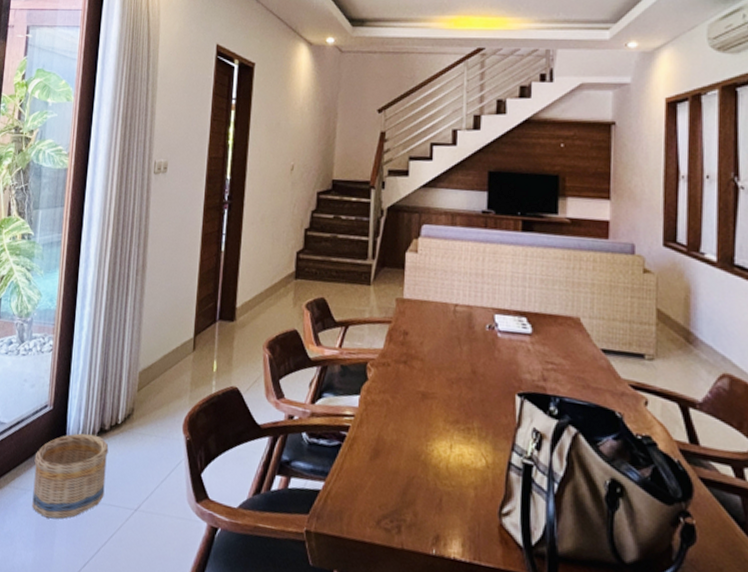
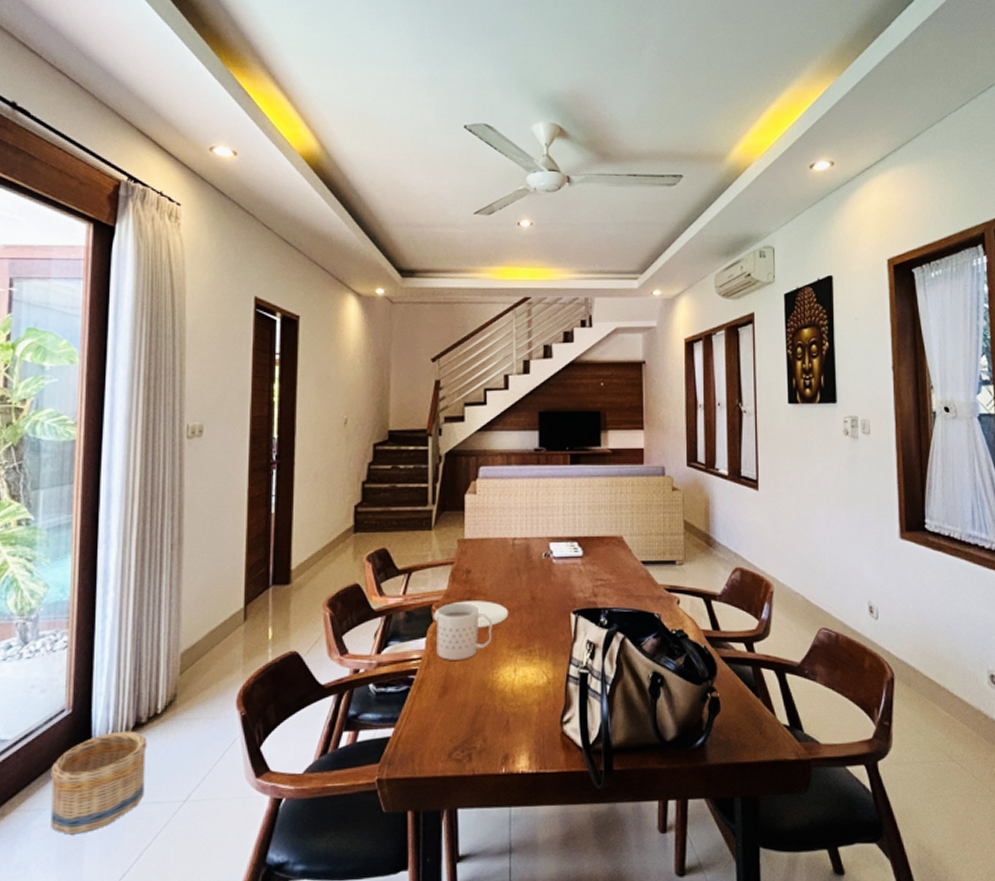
plate: none [369,363,447,396] -> present [434,601,509,629]
mug: none [370,363,429,425] -> present [437,602,492,660]

